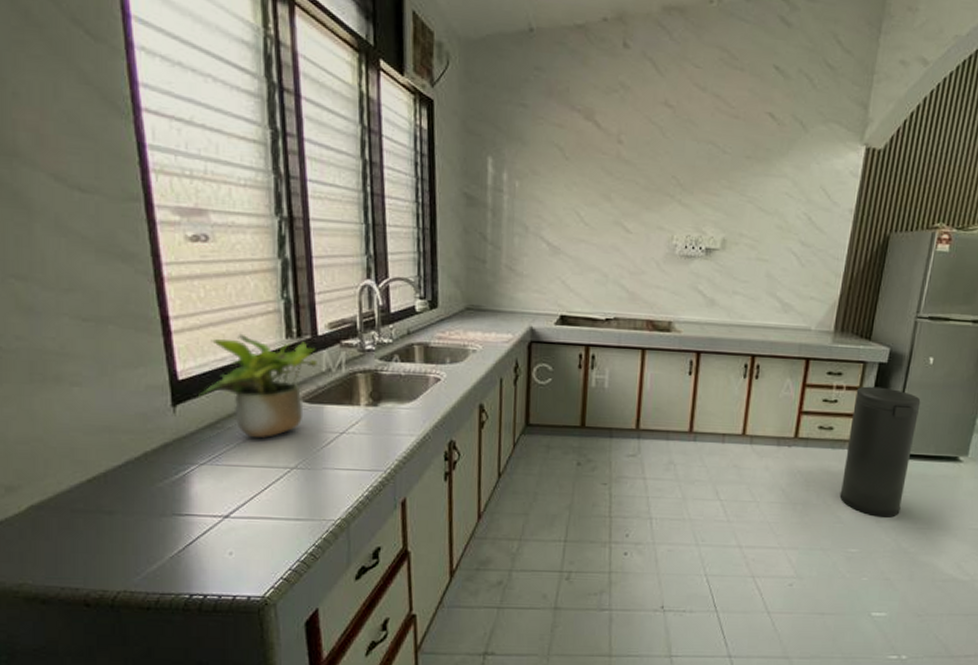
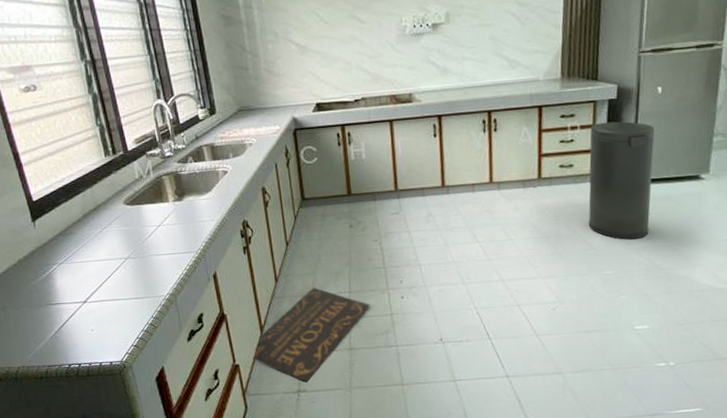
potted plant: present [199,333,317,439] -> none [49,157,132,239]
doormat: none [434,531,588,644] -> present [252,288,371,382]

